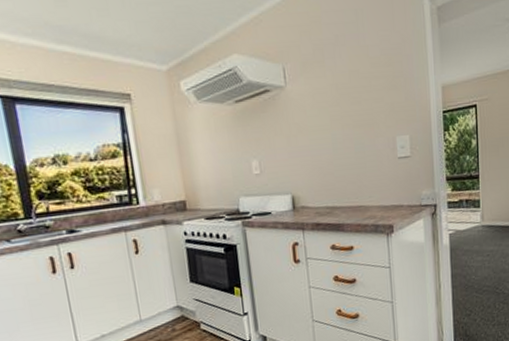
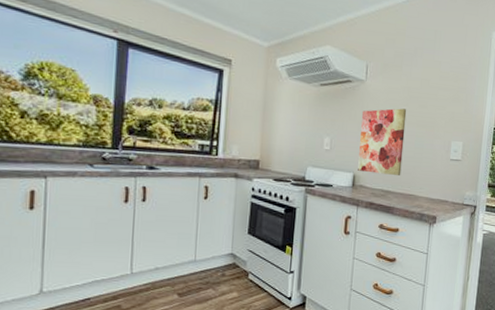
wall art: none [288,110,345,191] -> present [358,108,407,176]

